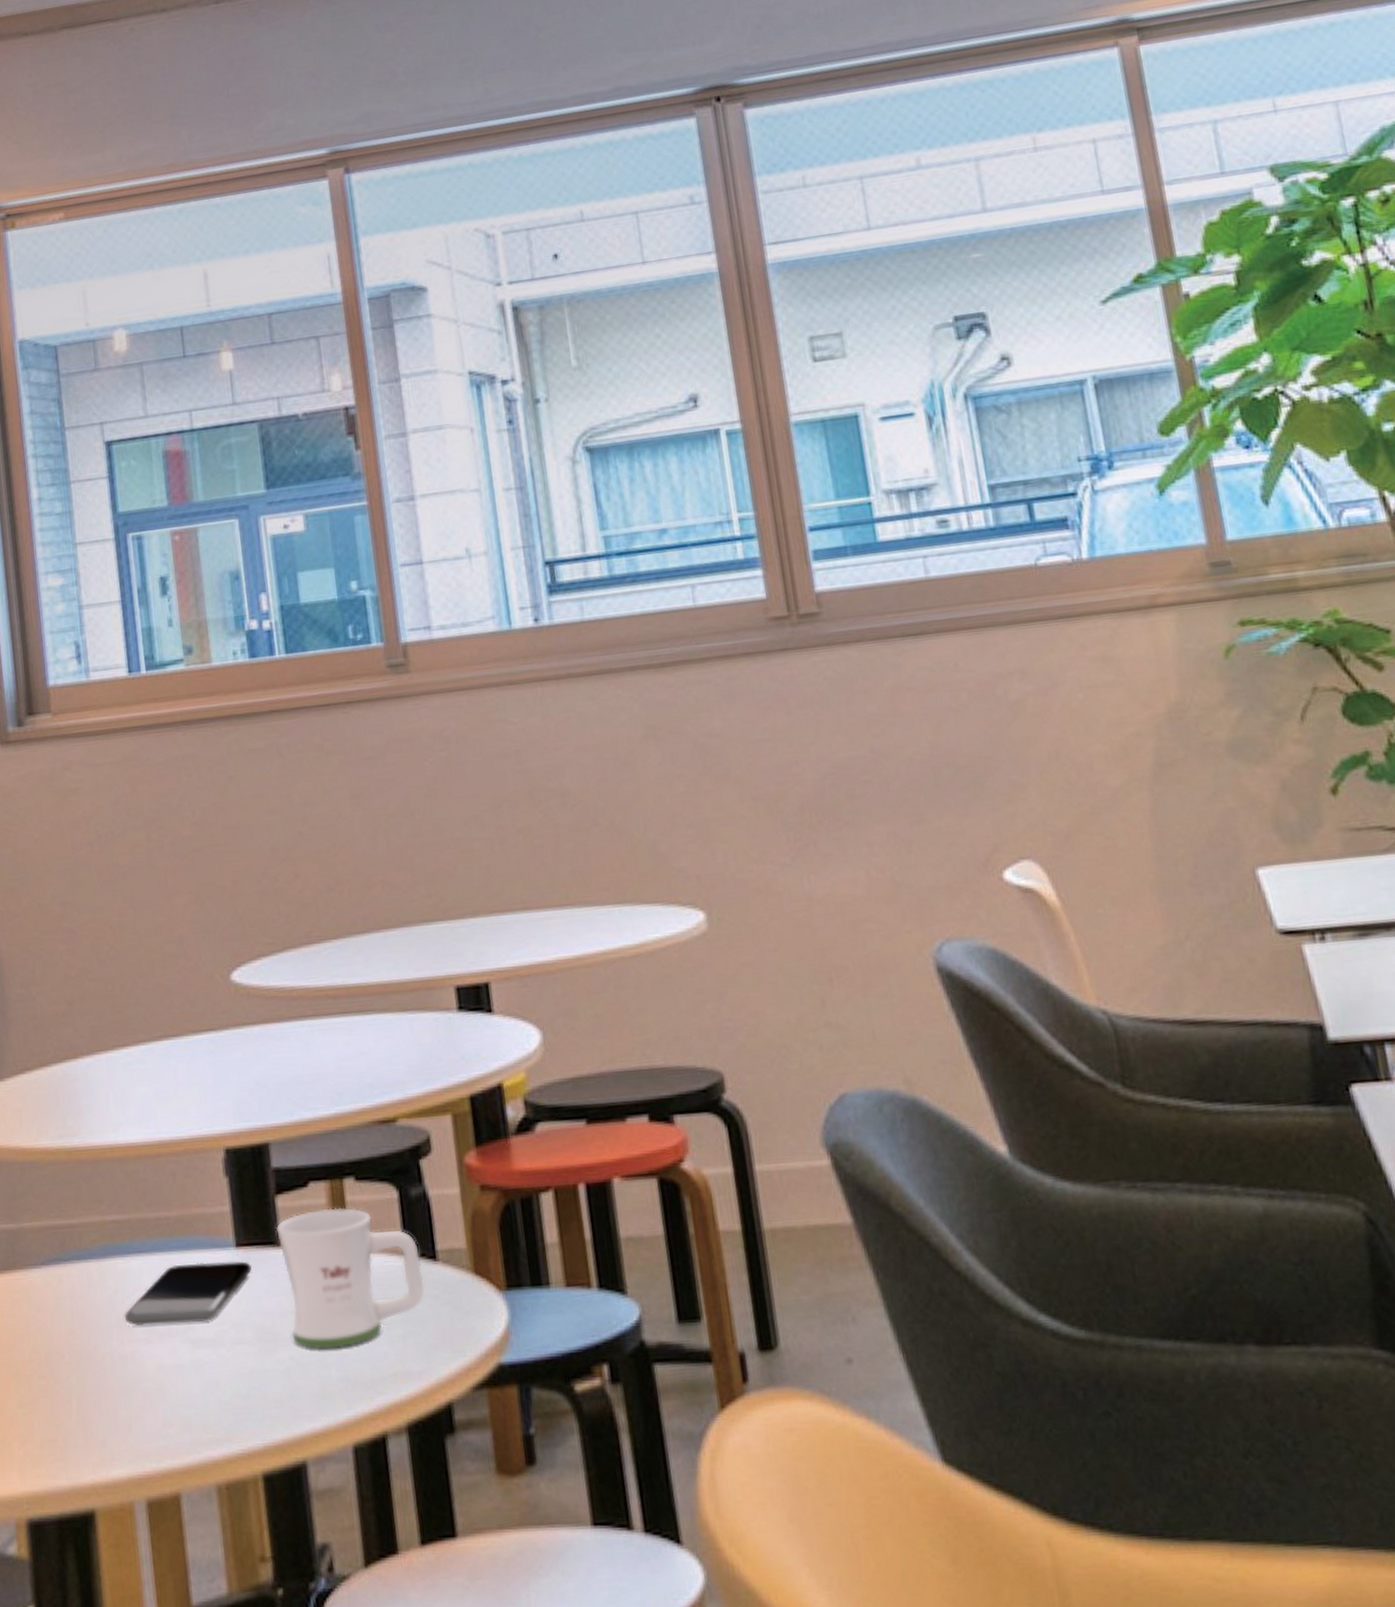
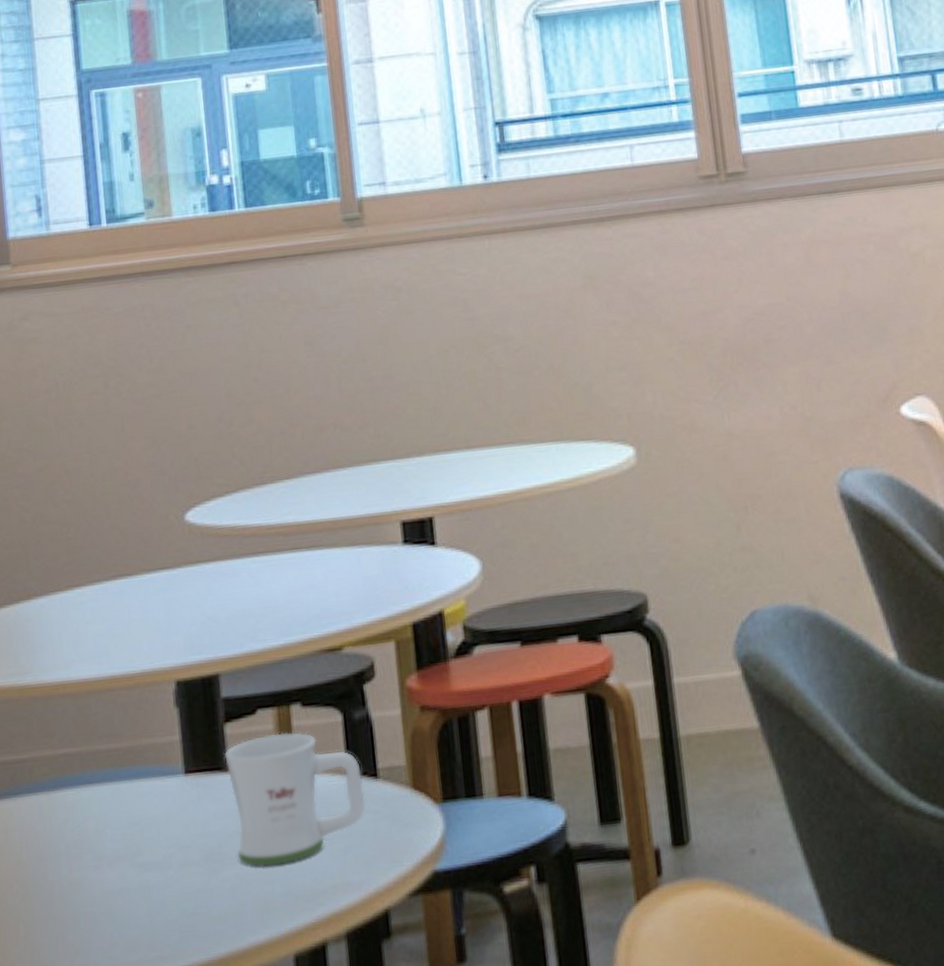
smartphone: present [124,1261,252,1325] -> none [73,787,200,853]

